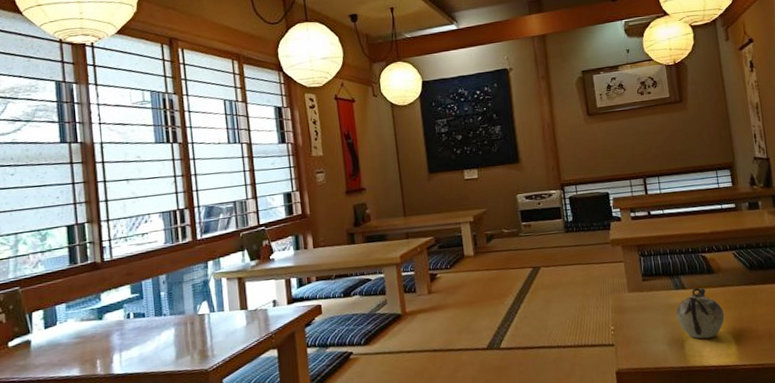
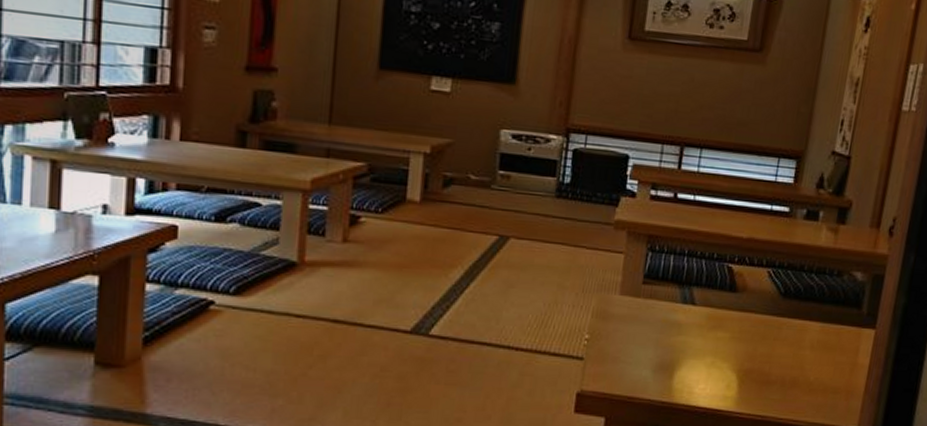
teapot: present [676,287,725,339] -> none [673,306,735,373]

